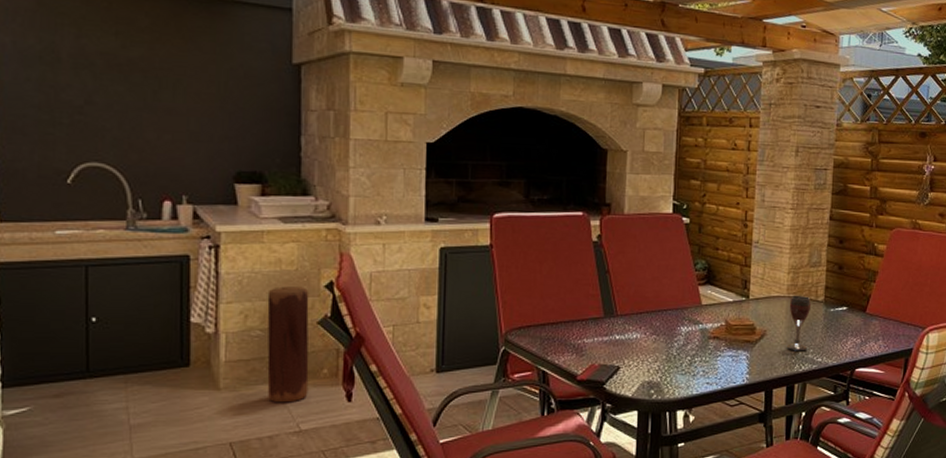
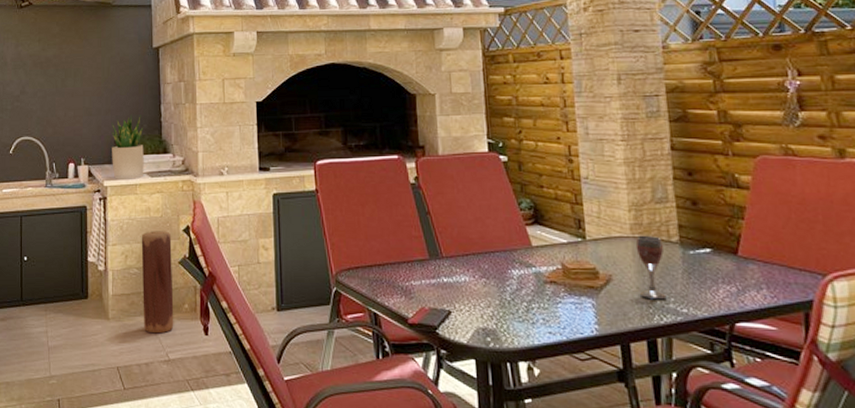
planter: none [228,146,275,225] -> present [112,115,144,179]

